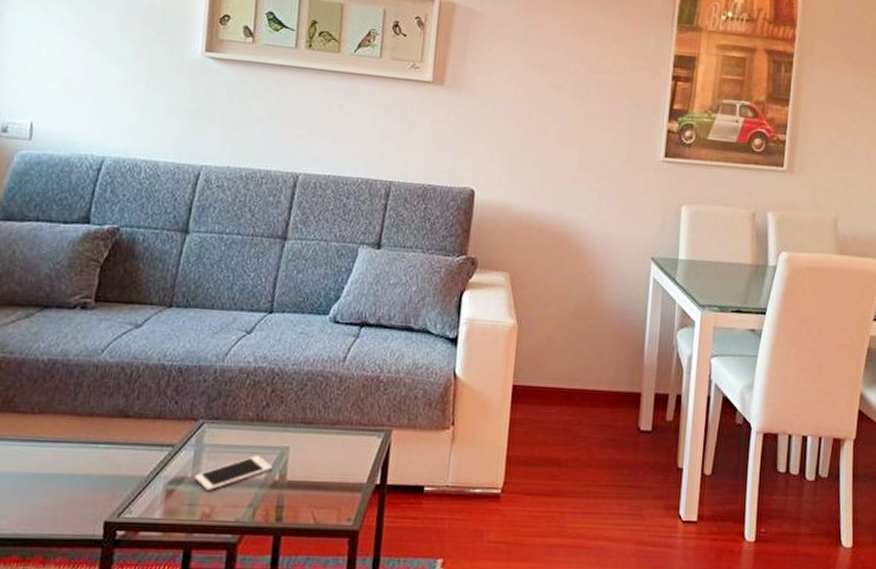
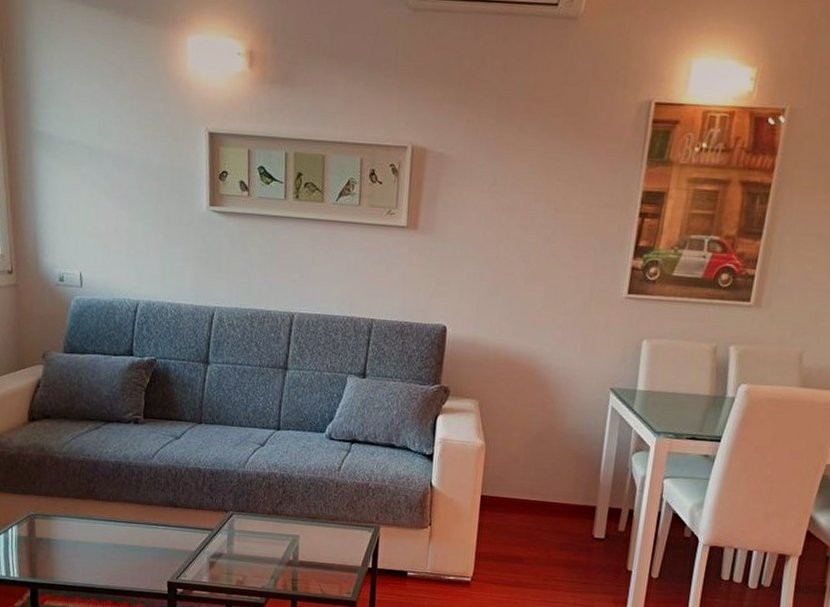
cell phone: present [194,455,272,492] -> none [229,540,287,565]

